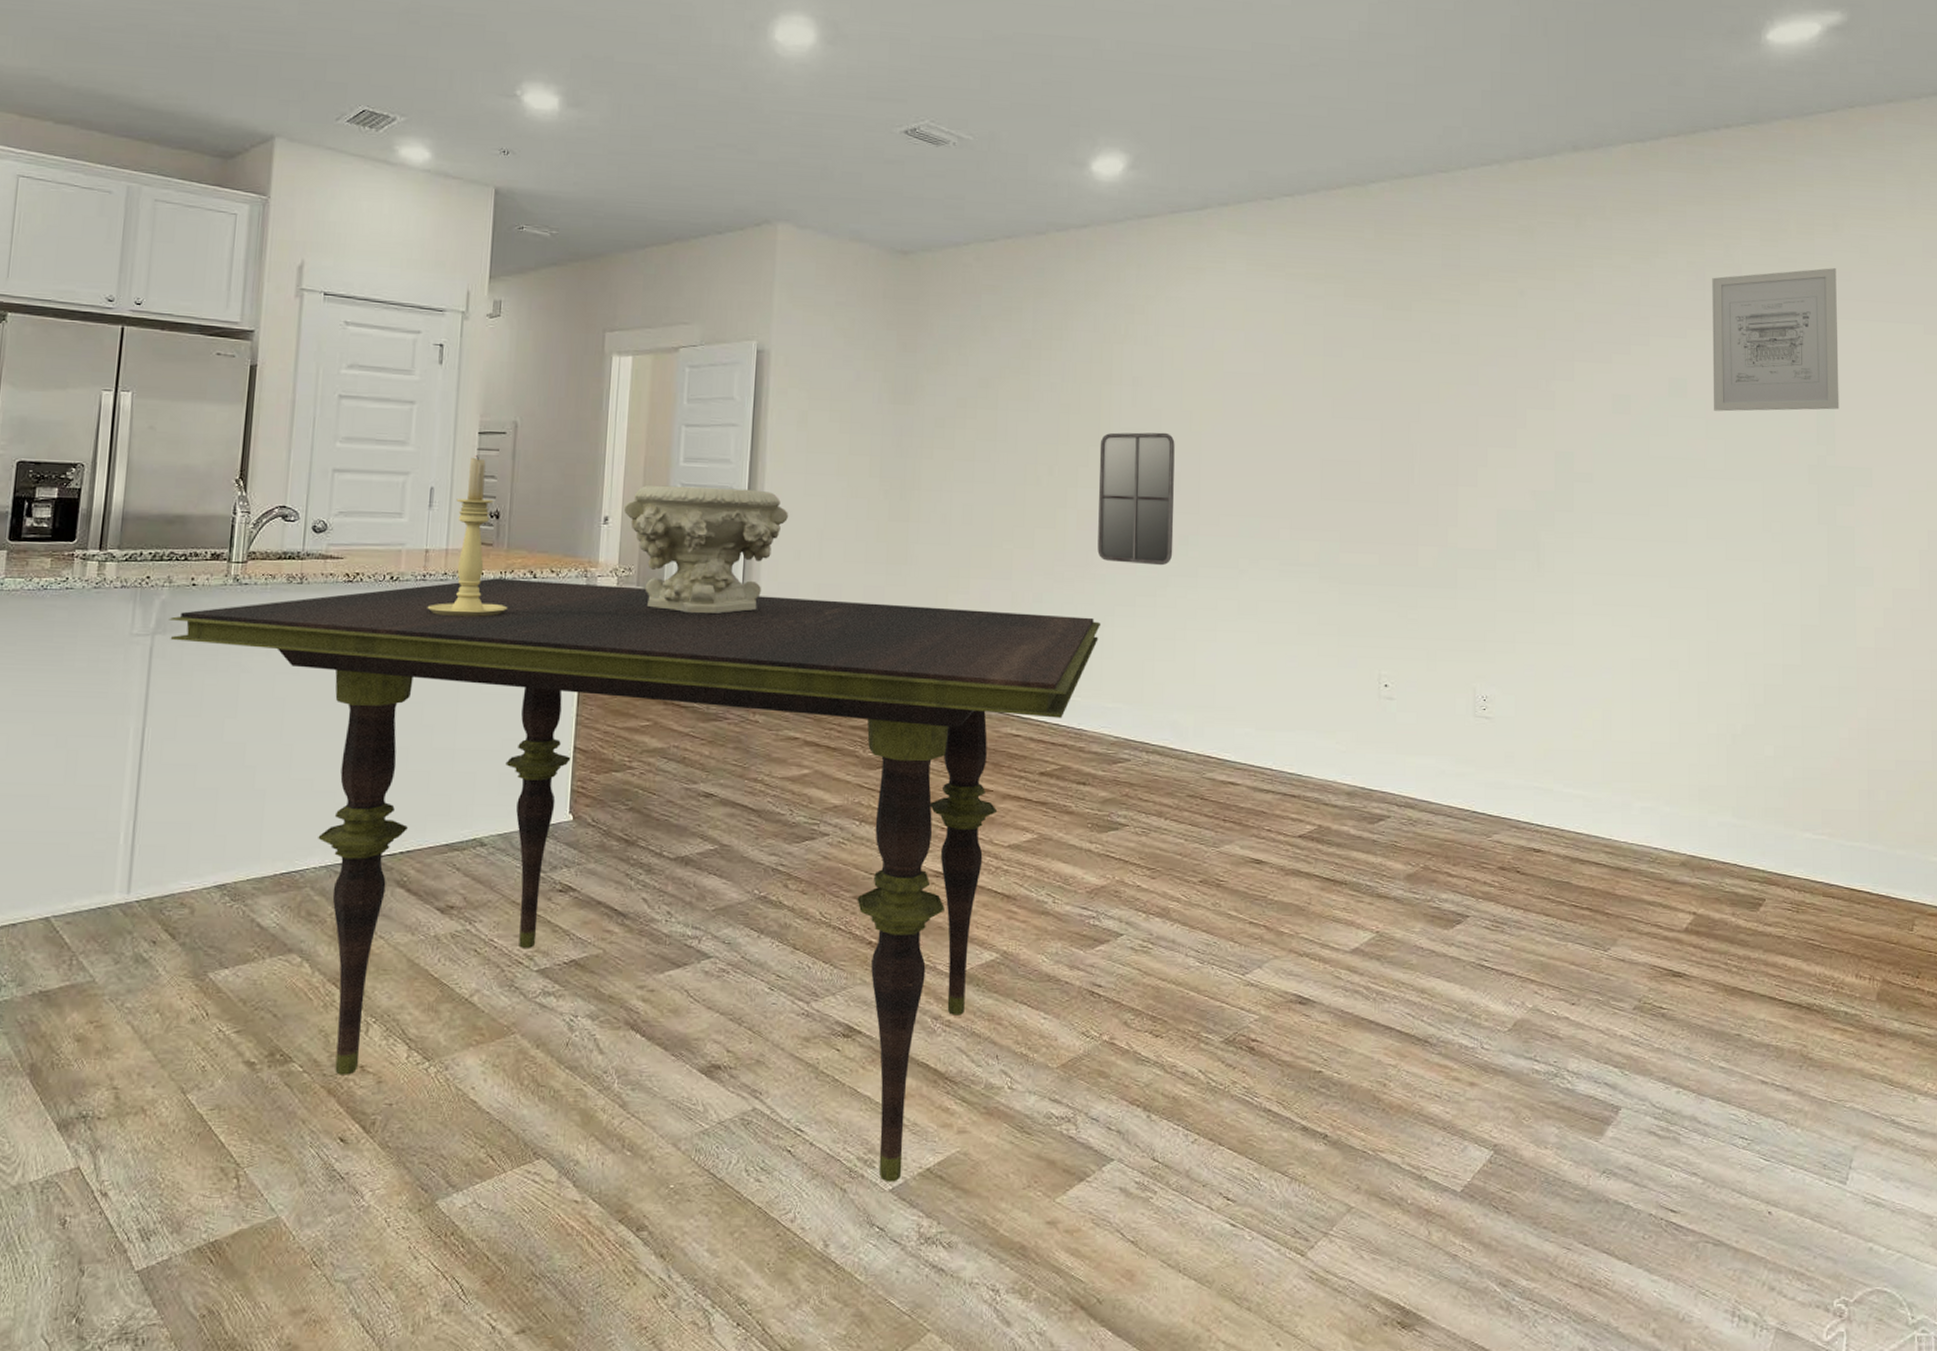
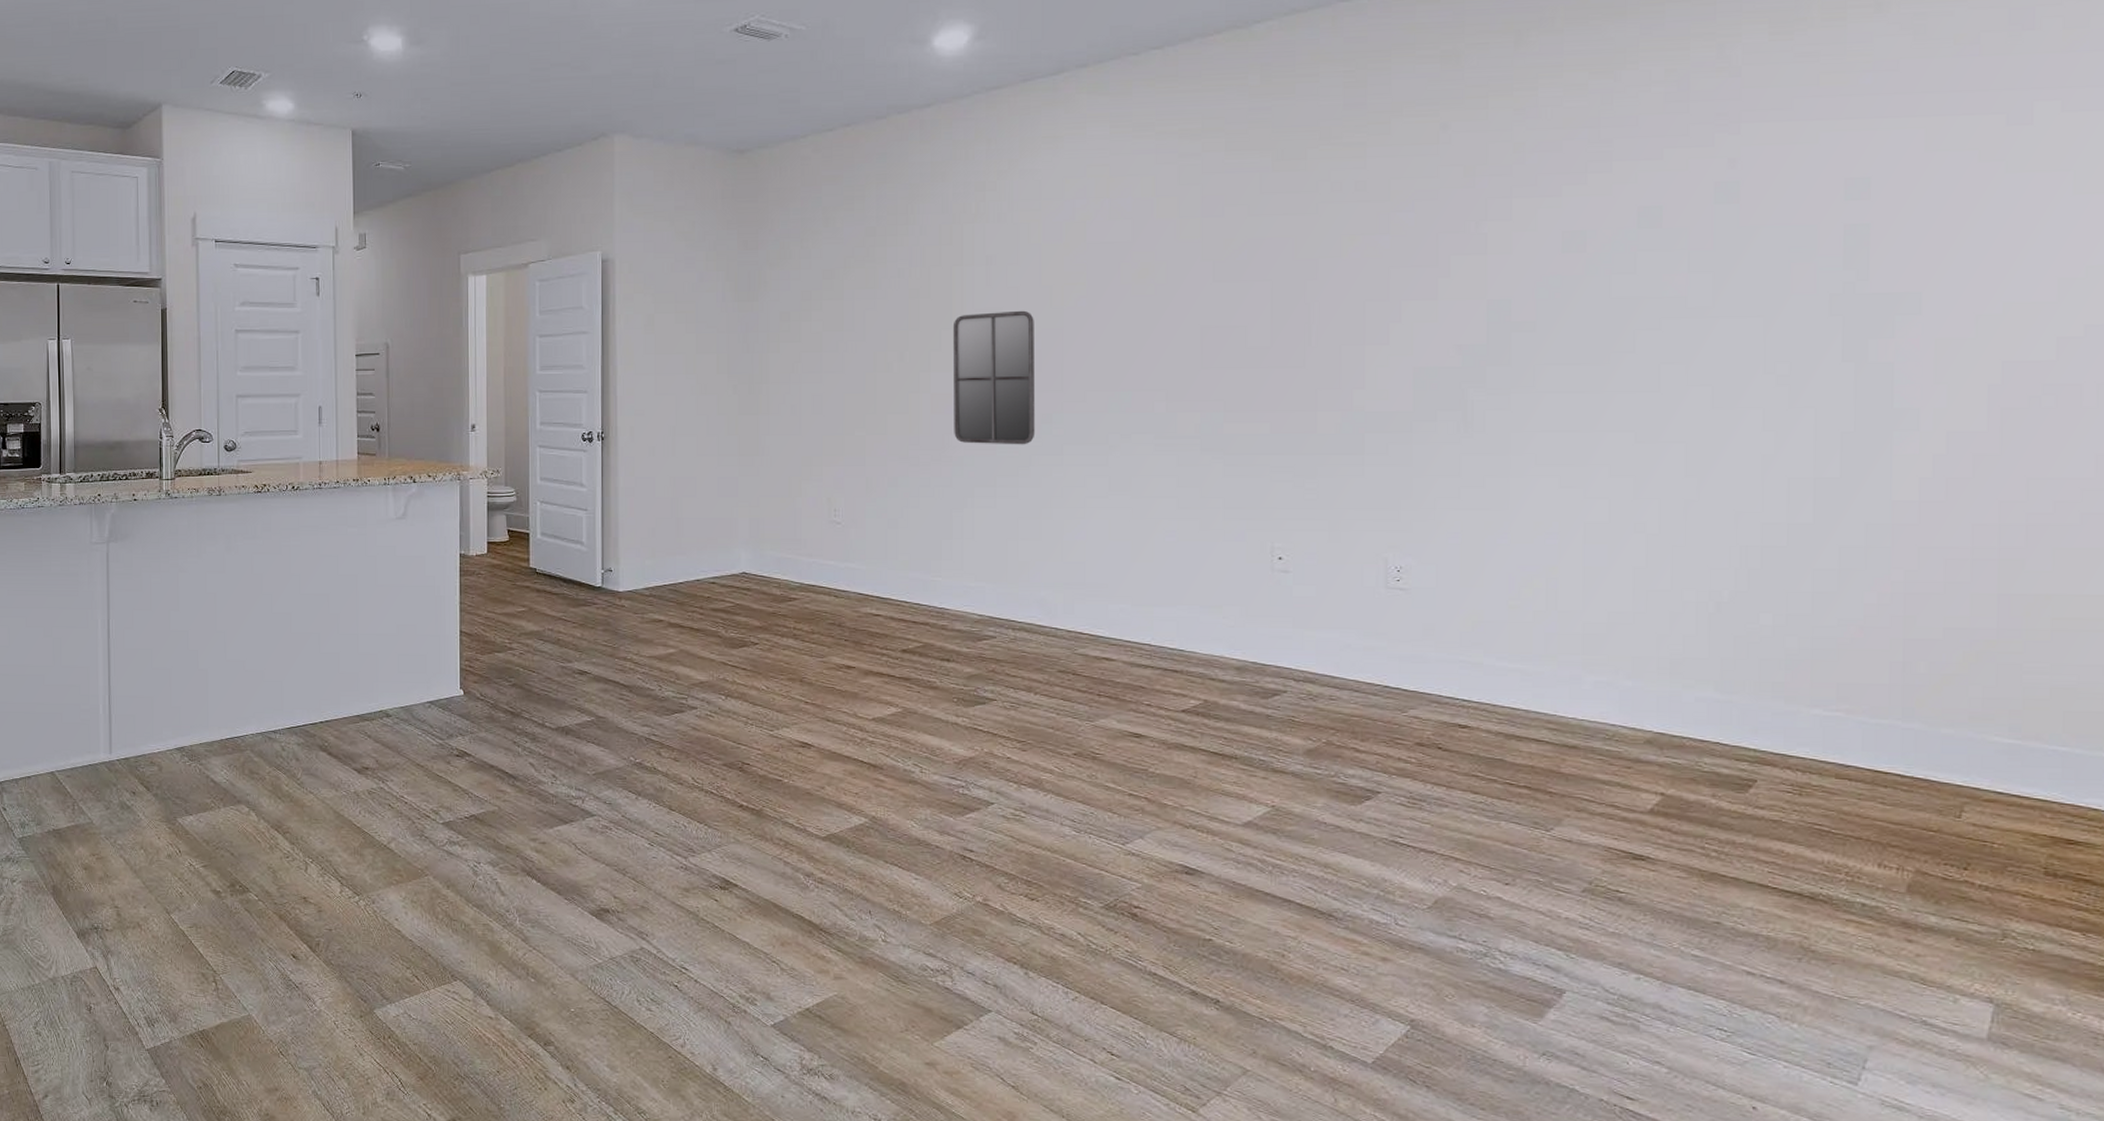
dining table: present [169,578,1101,1182] -> none [118,484,961,1019]
candle holder: present [427,455,508,617] -> none [325,376,393,520]
decorative bowl: present [624,485,789,614] -> none [489,392,642,509]
wall art: present [1712,268,1839,412] -> none [1698,57,1878,240]

